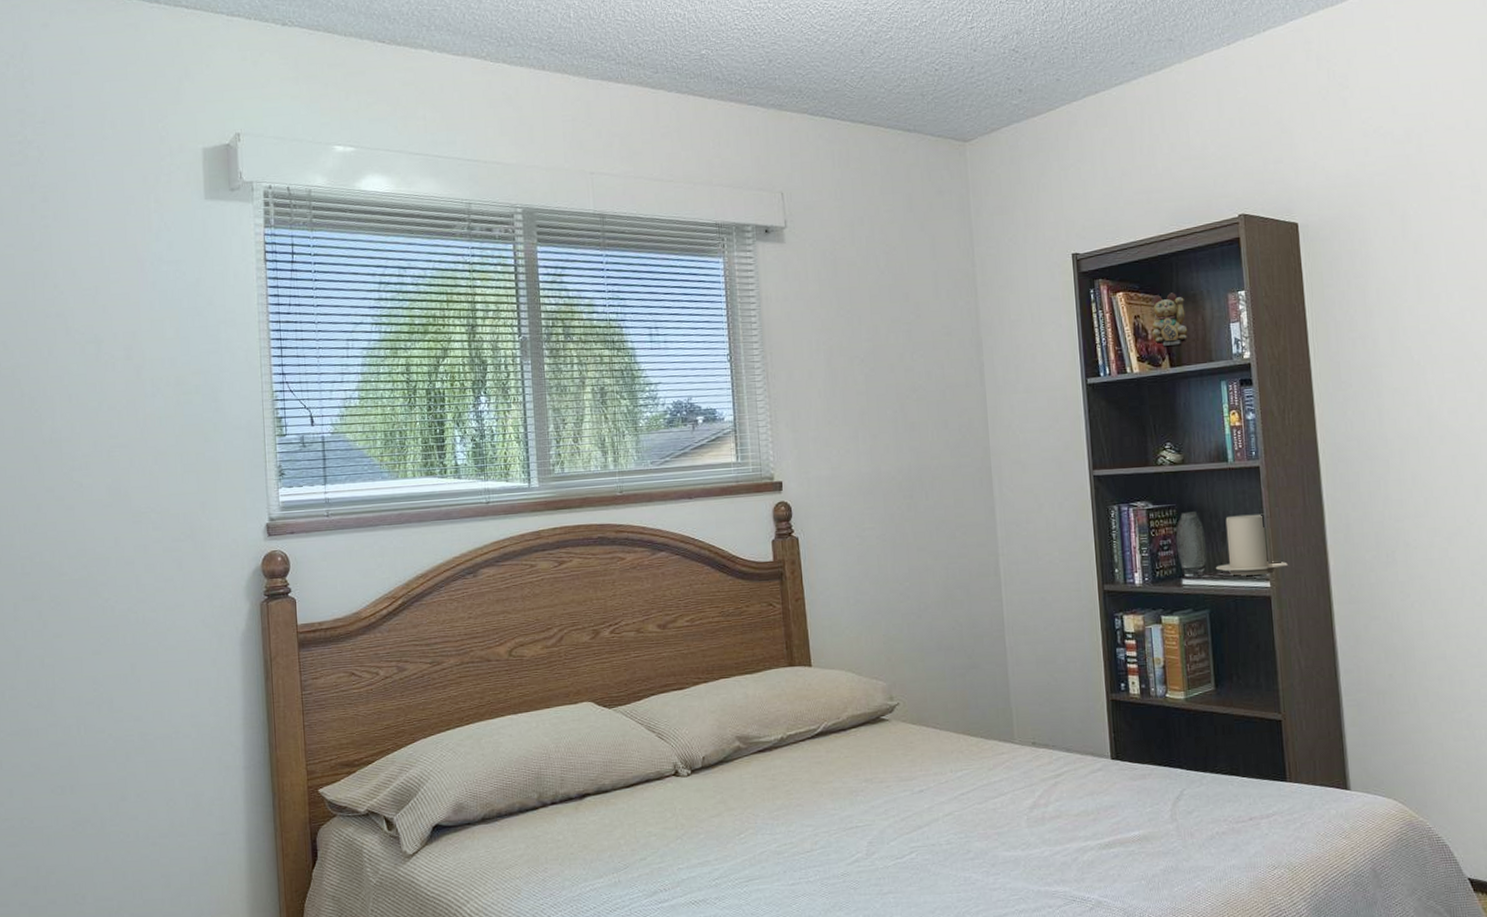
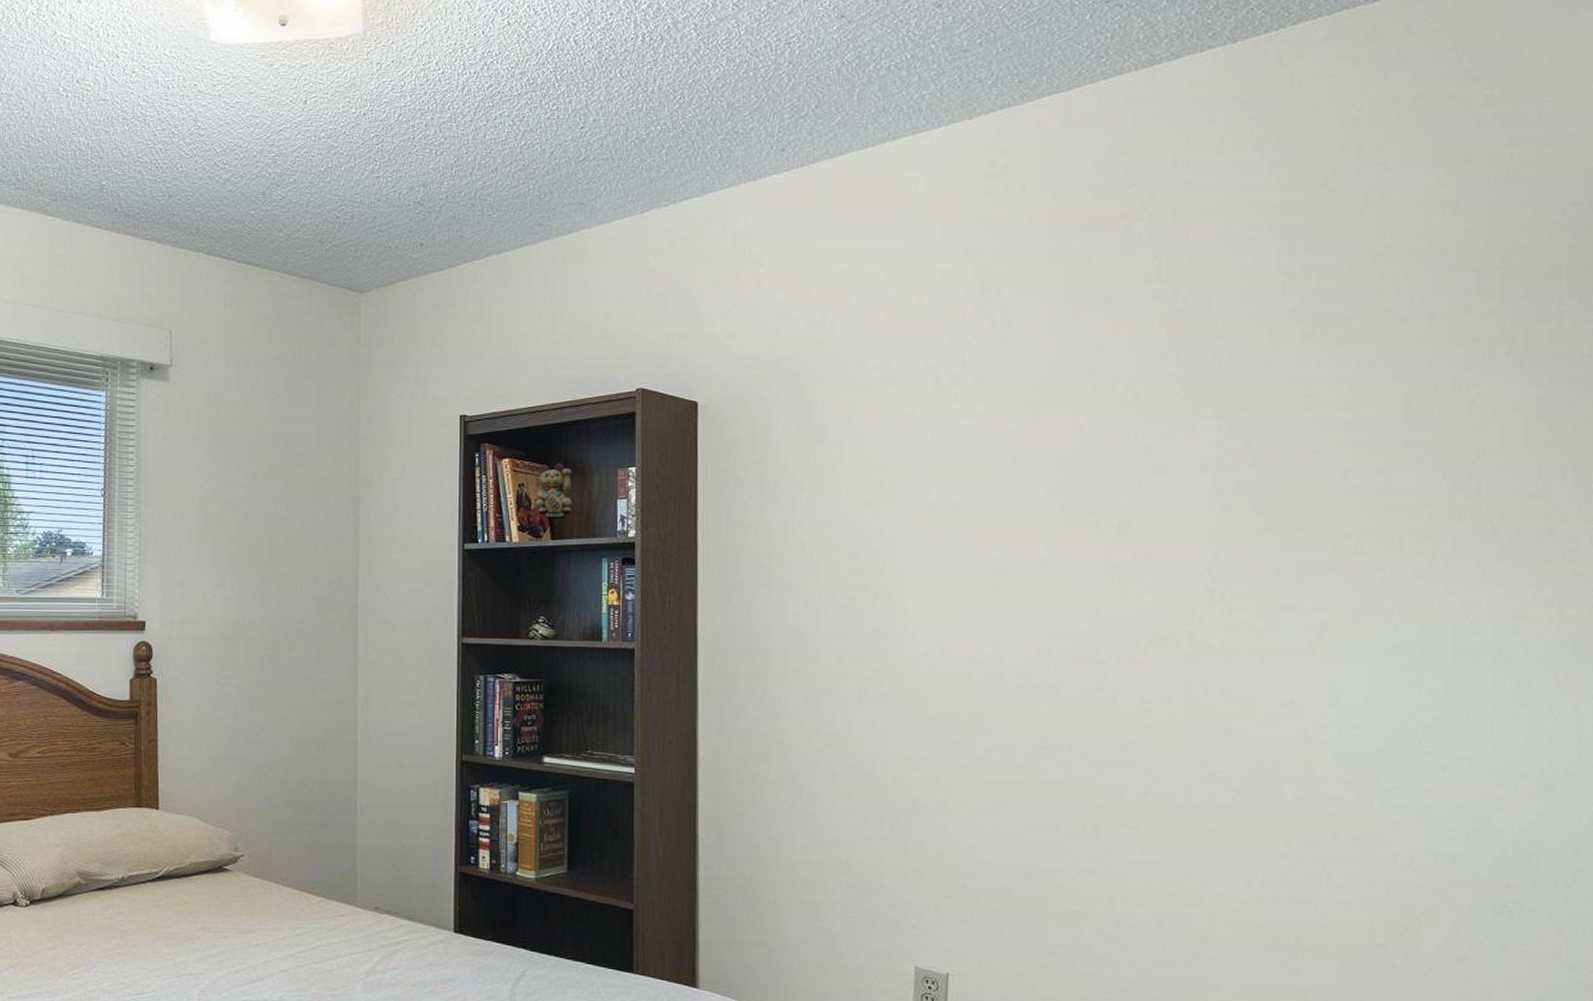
vase: present [1175,511,1207,577] -> none [540,689,572,755]
candle: present [1216,513,1288,576] -> none [580,696,655,760]

